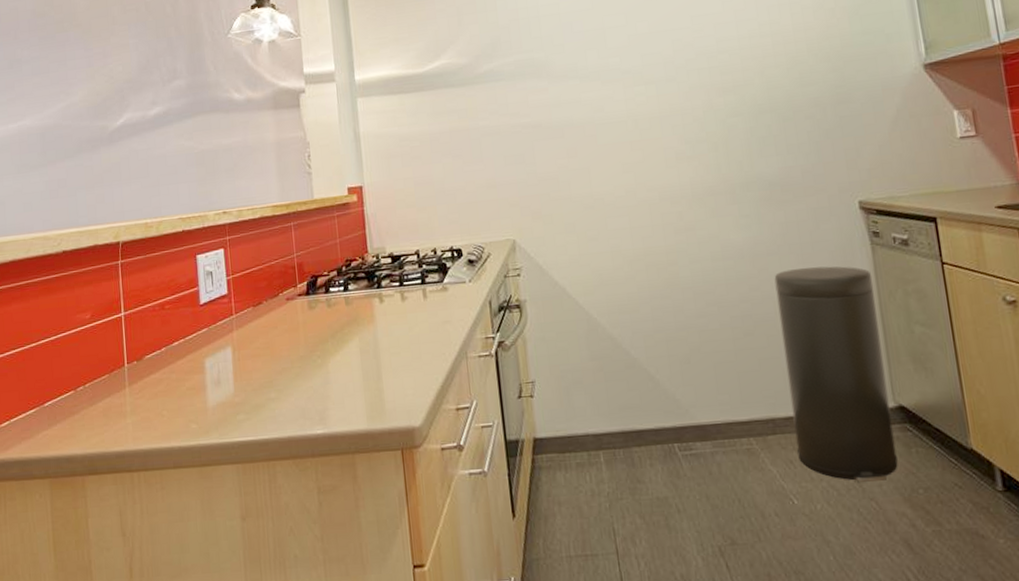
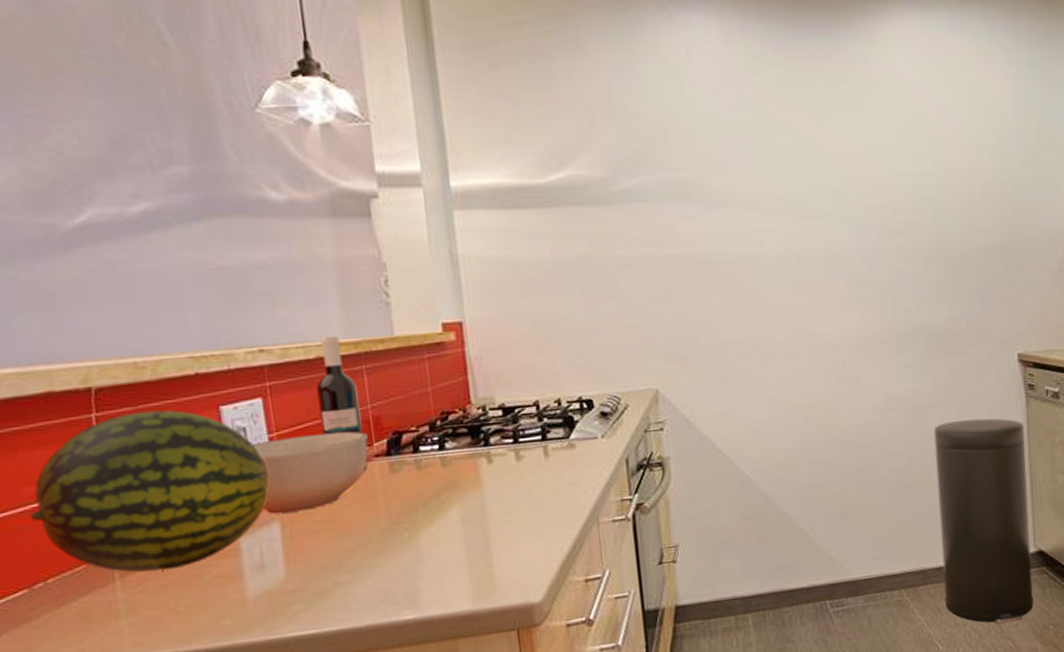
fruit: none [78,258,226,383] -> present [29,409,270,573]
bowl: none [217,275,294,340] -> present [253,431,369,514]
wine bottle: none [259,199,293,308] -> present [315,335,368,472]

